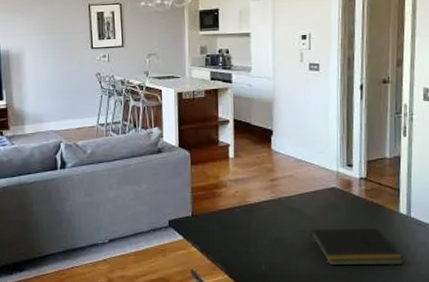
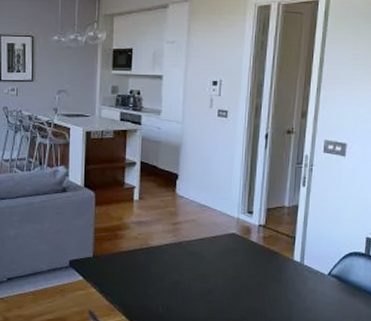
notepad: present [309,228,404,266] -> none [206,272,295,310]

